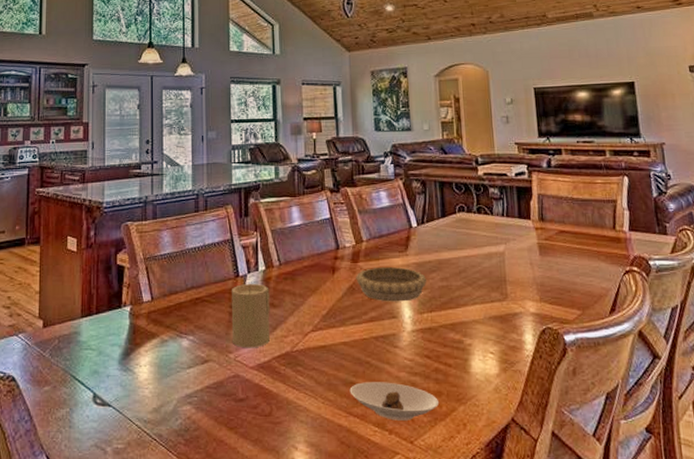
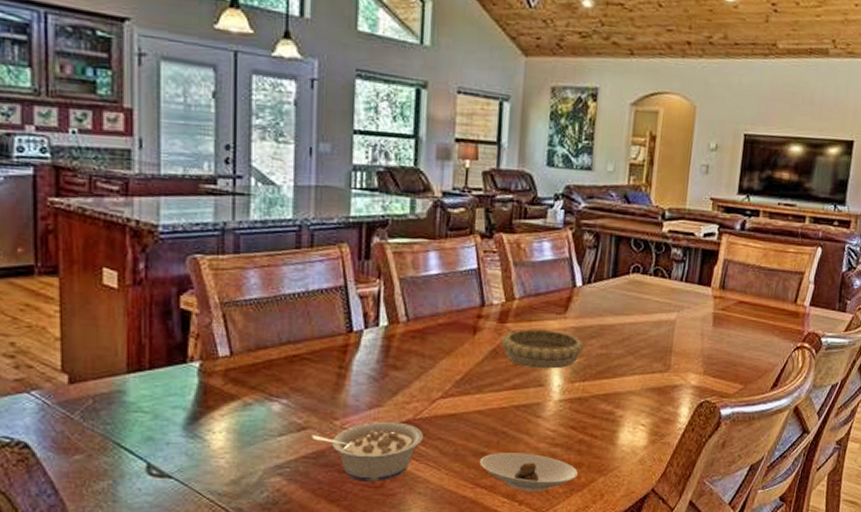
legume: none [212,354,300,410] -> present [312,422,423,482]
candle: present [231,283,270,348] -> none [340,340,392,415]

